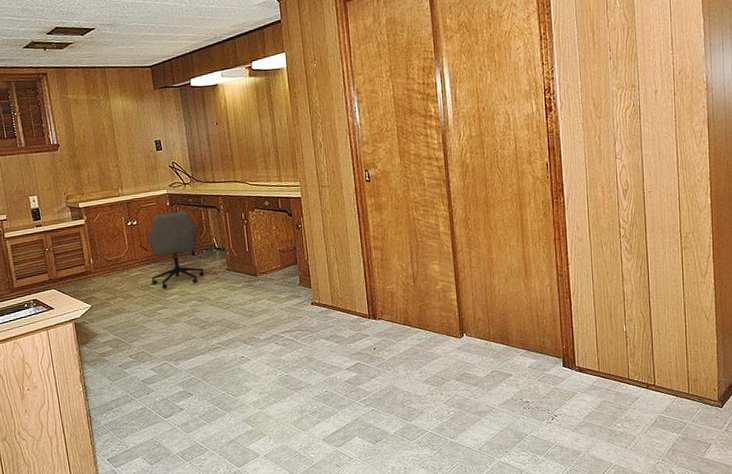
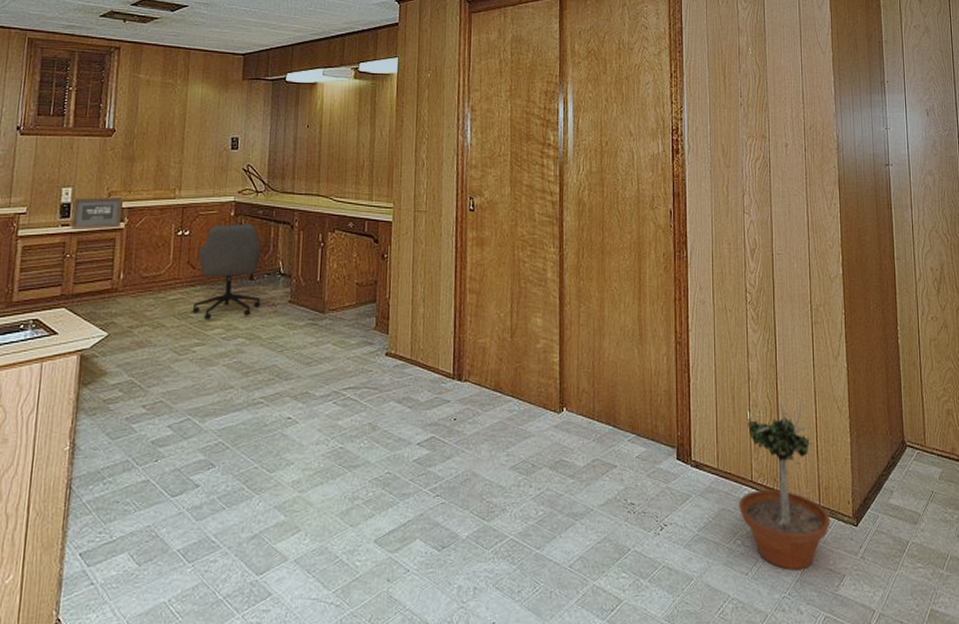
picture frame: none [41,200,81,229] -> present [71,197,123,229]
potted tree: none [618,313,698,443] -> present [739,400,830,570]

